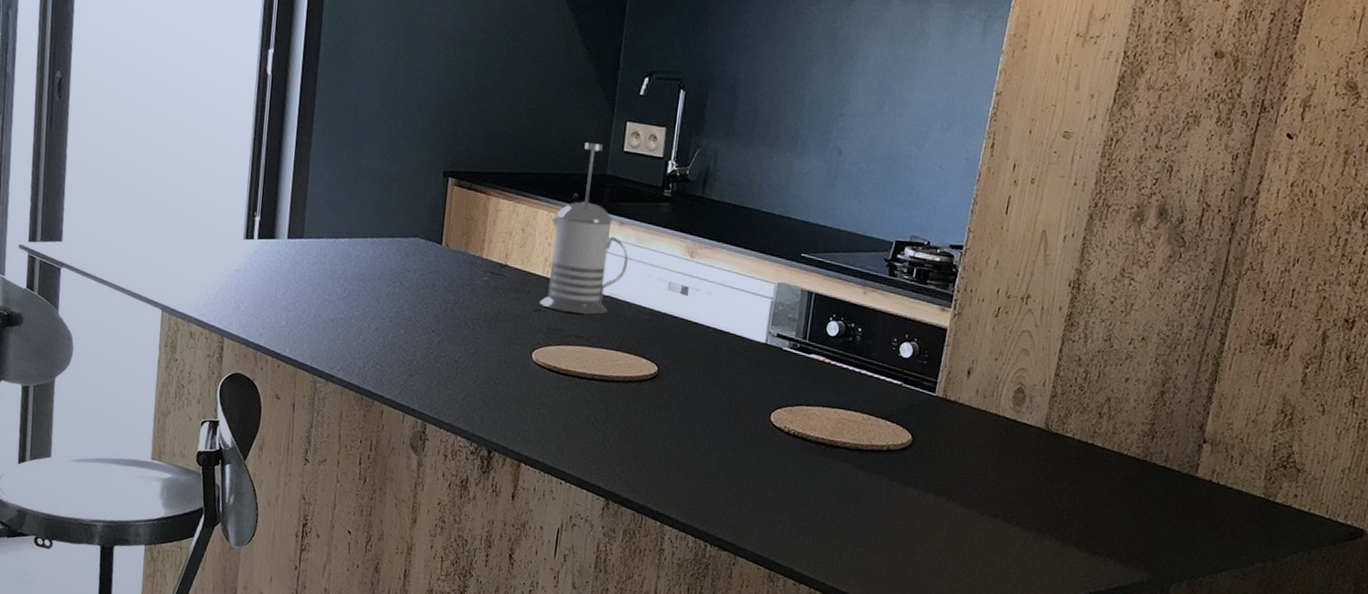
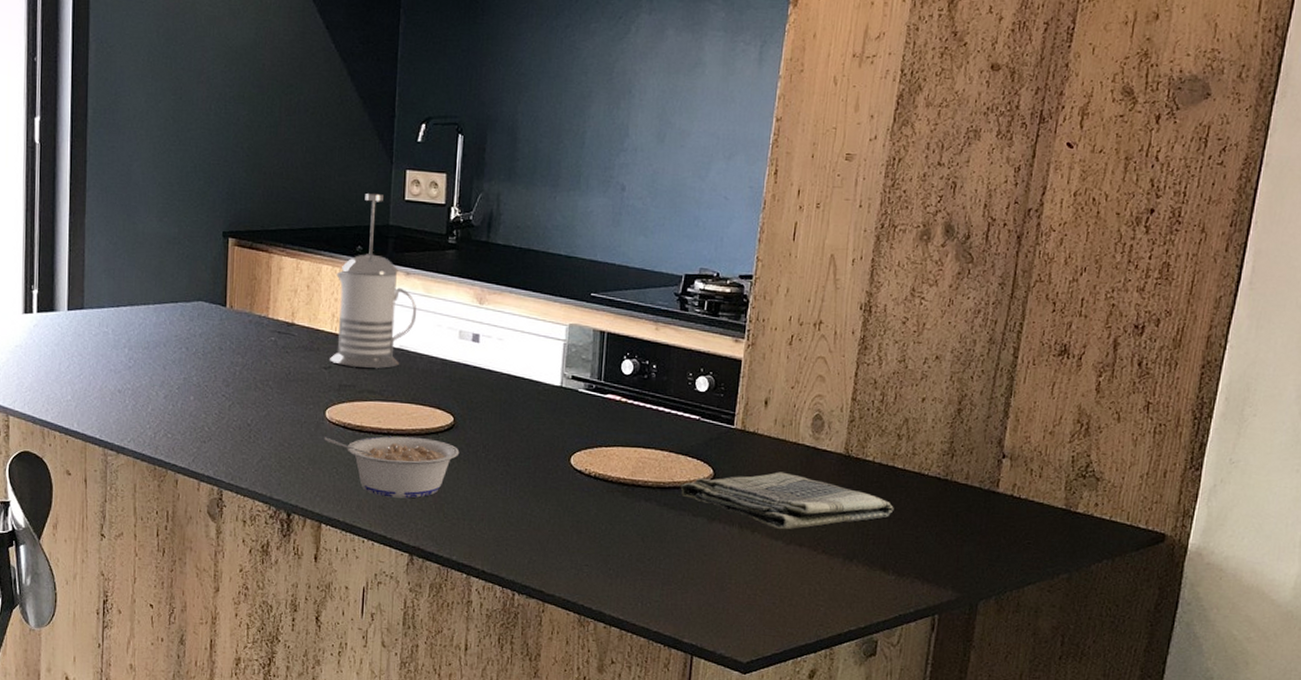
legume: none [529,378,662,444] -> present [324,436,460,499]
dish towel: none [878,441,1091,500] -> present [680,471,894,530]

